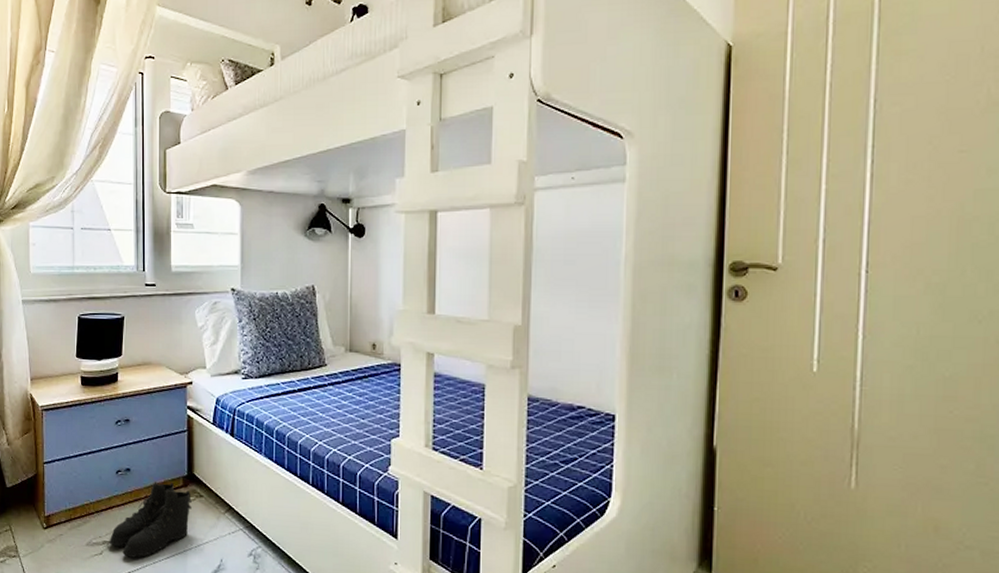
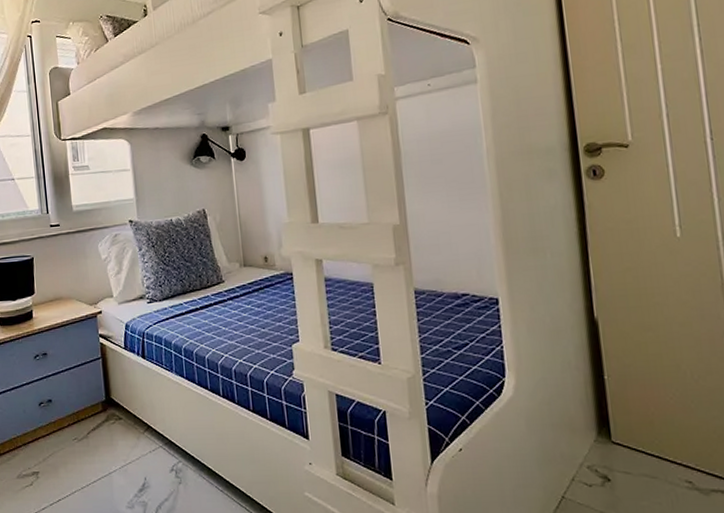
boots: present [109,481,192,558] -> none [38,409,113,485]

